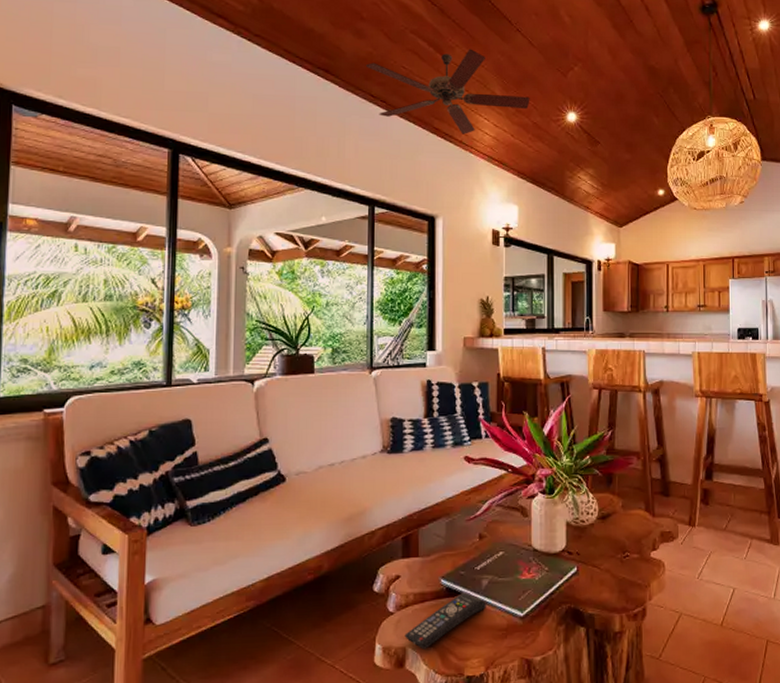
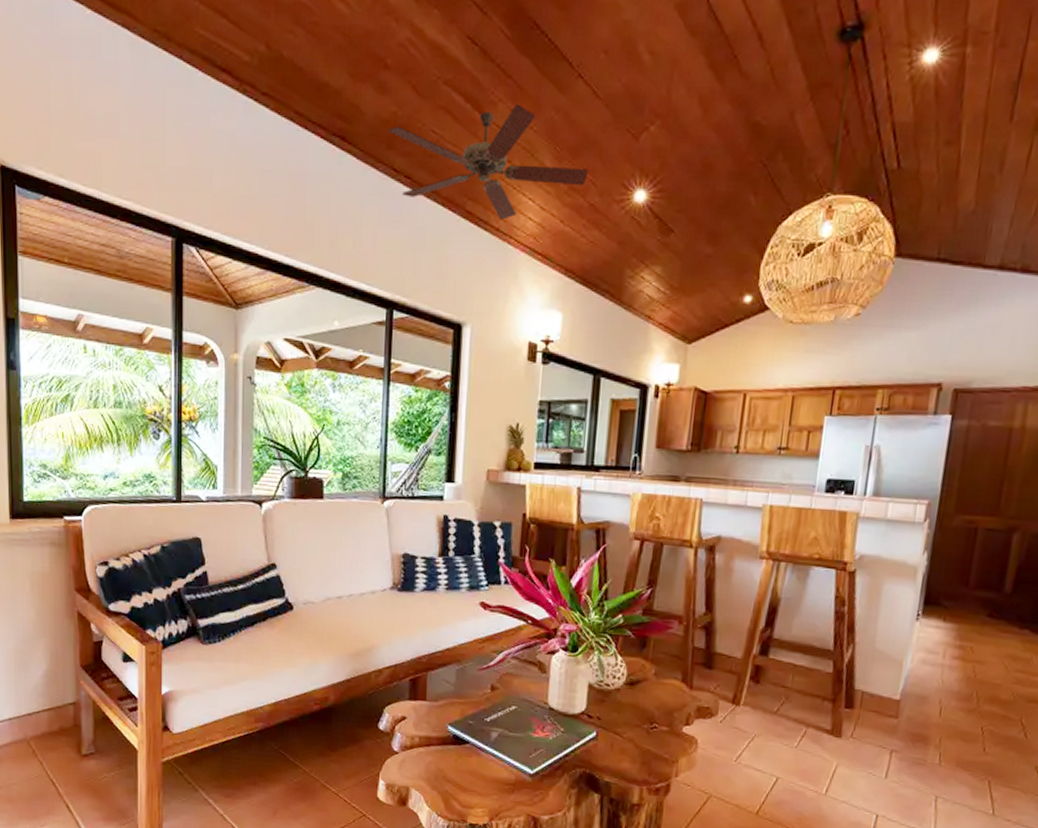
remote control: present [404,593,486,649] -> none [408,742,494,792]

